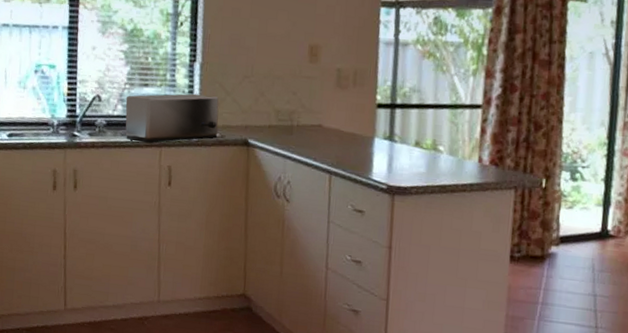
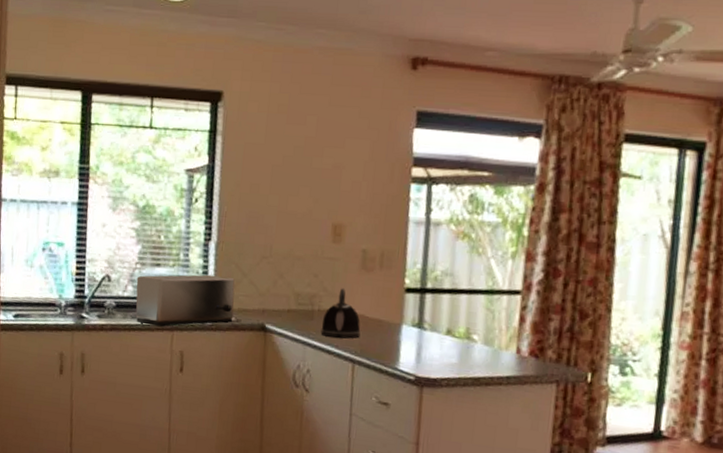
kettle: none [300,104,337,152] -> present [321,288,361,339]

